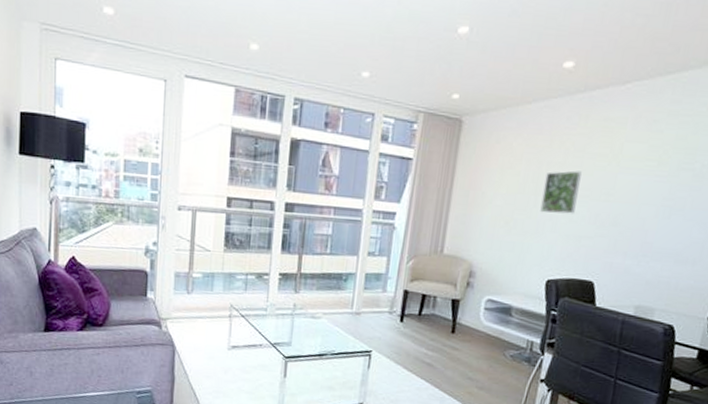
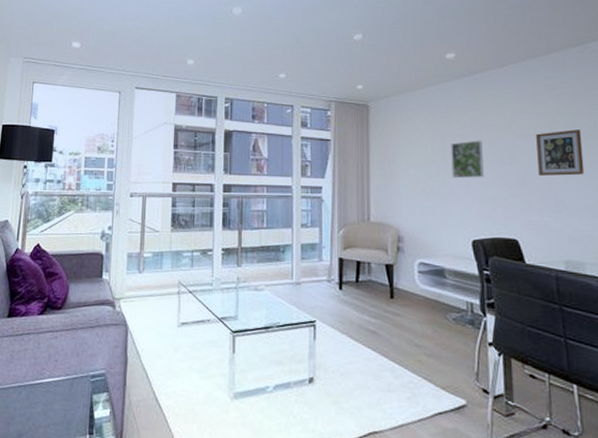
picture frame: none [633,166,692,218] -> present [536,129,585,177]

